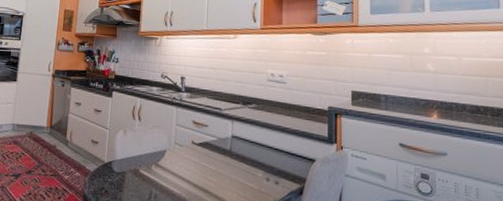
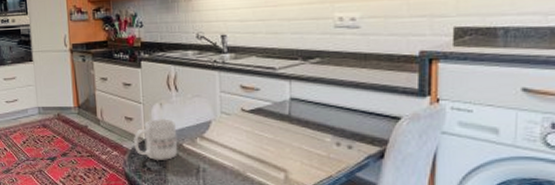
mug: none [95,143,136,185] -> present [133,117,178,161]

